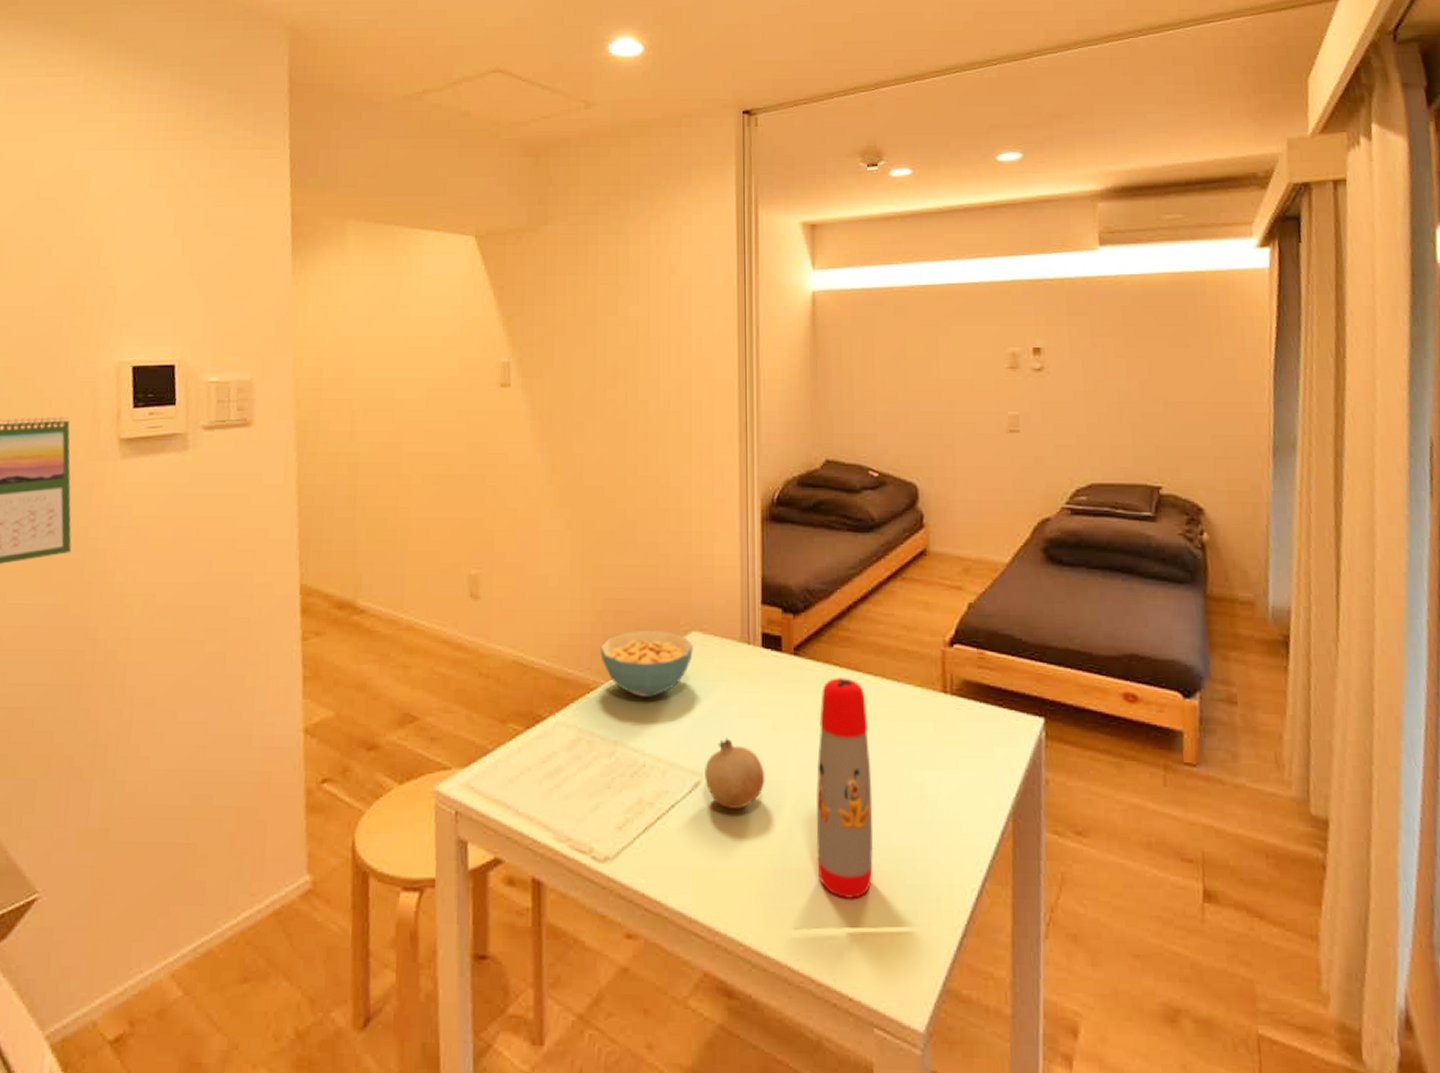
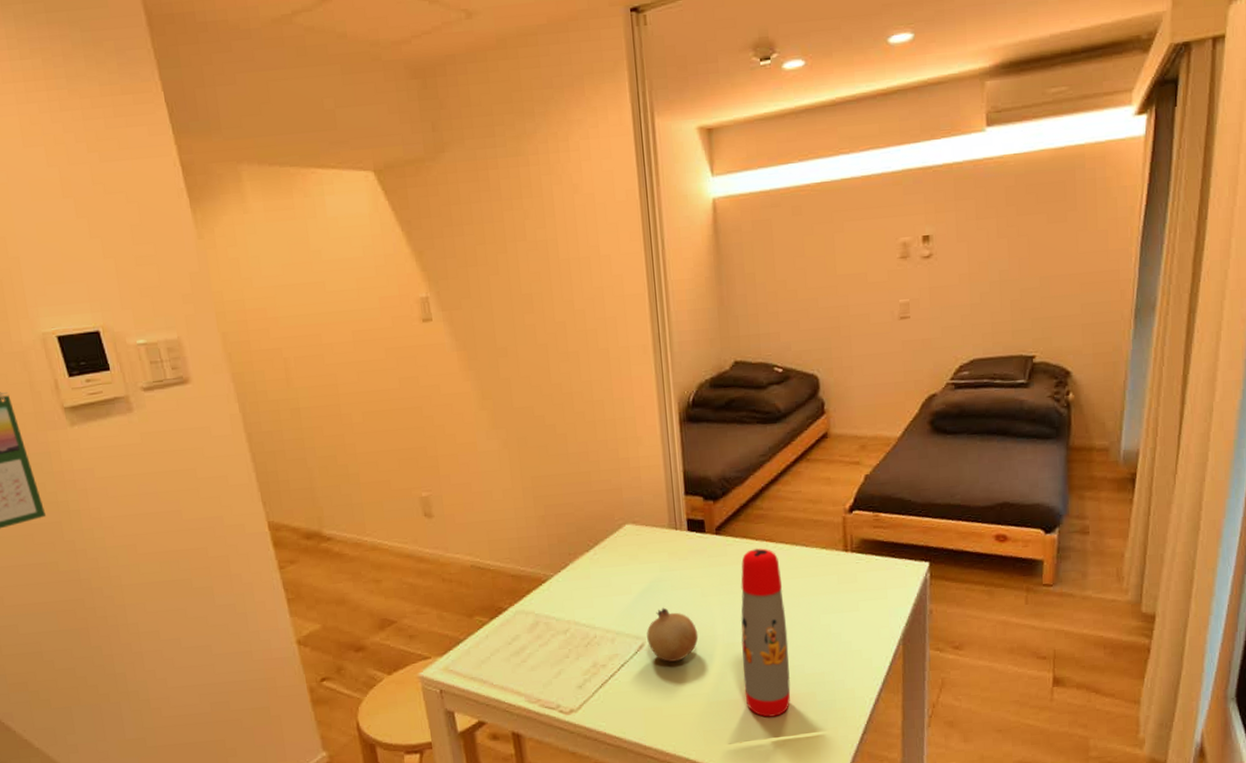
cereal bowl: present [600,629,693,697] -> none [546,526,629,583]

